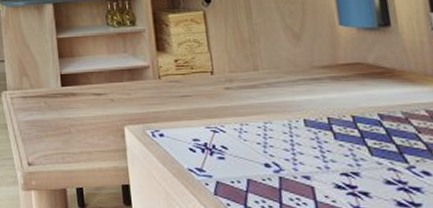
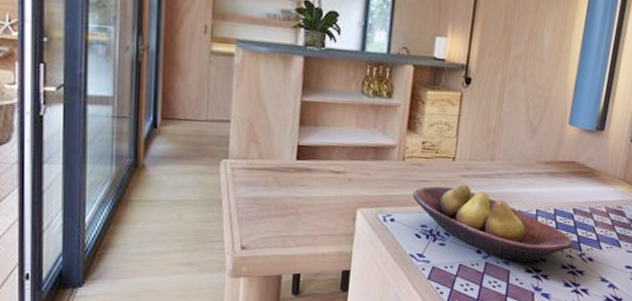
fruit bowl: none [177,96,392,178] -> present [413,184,573,263]

